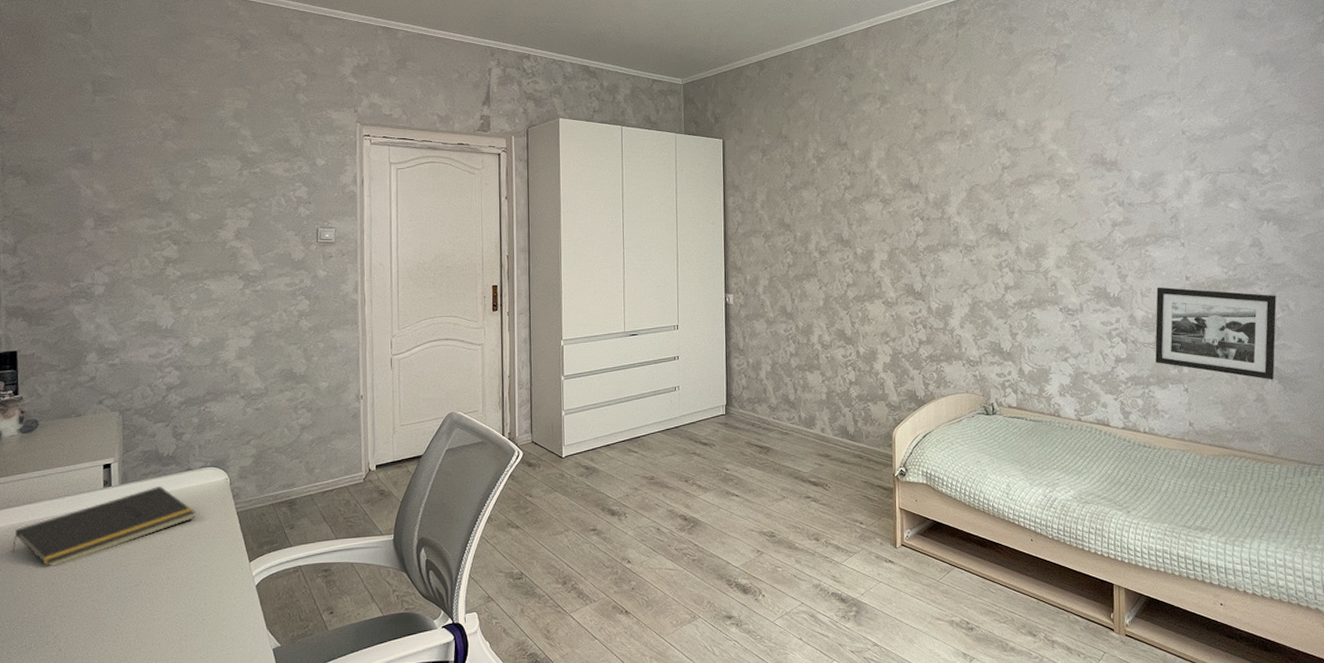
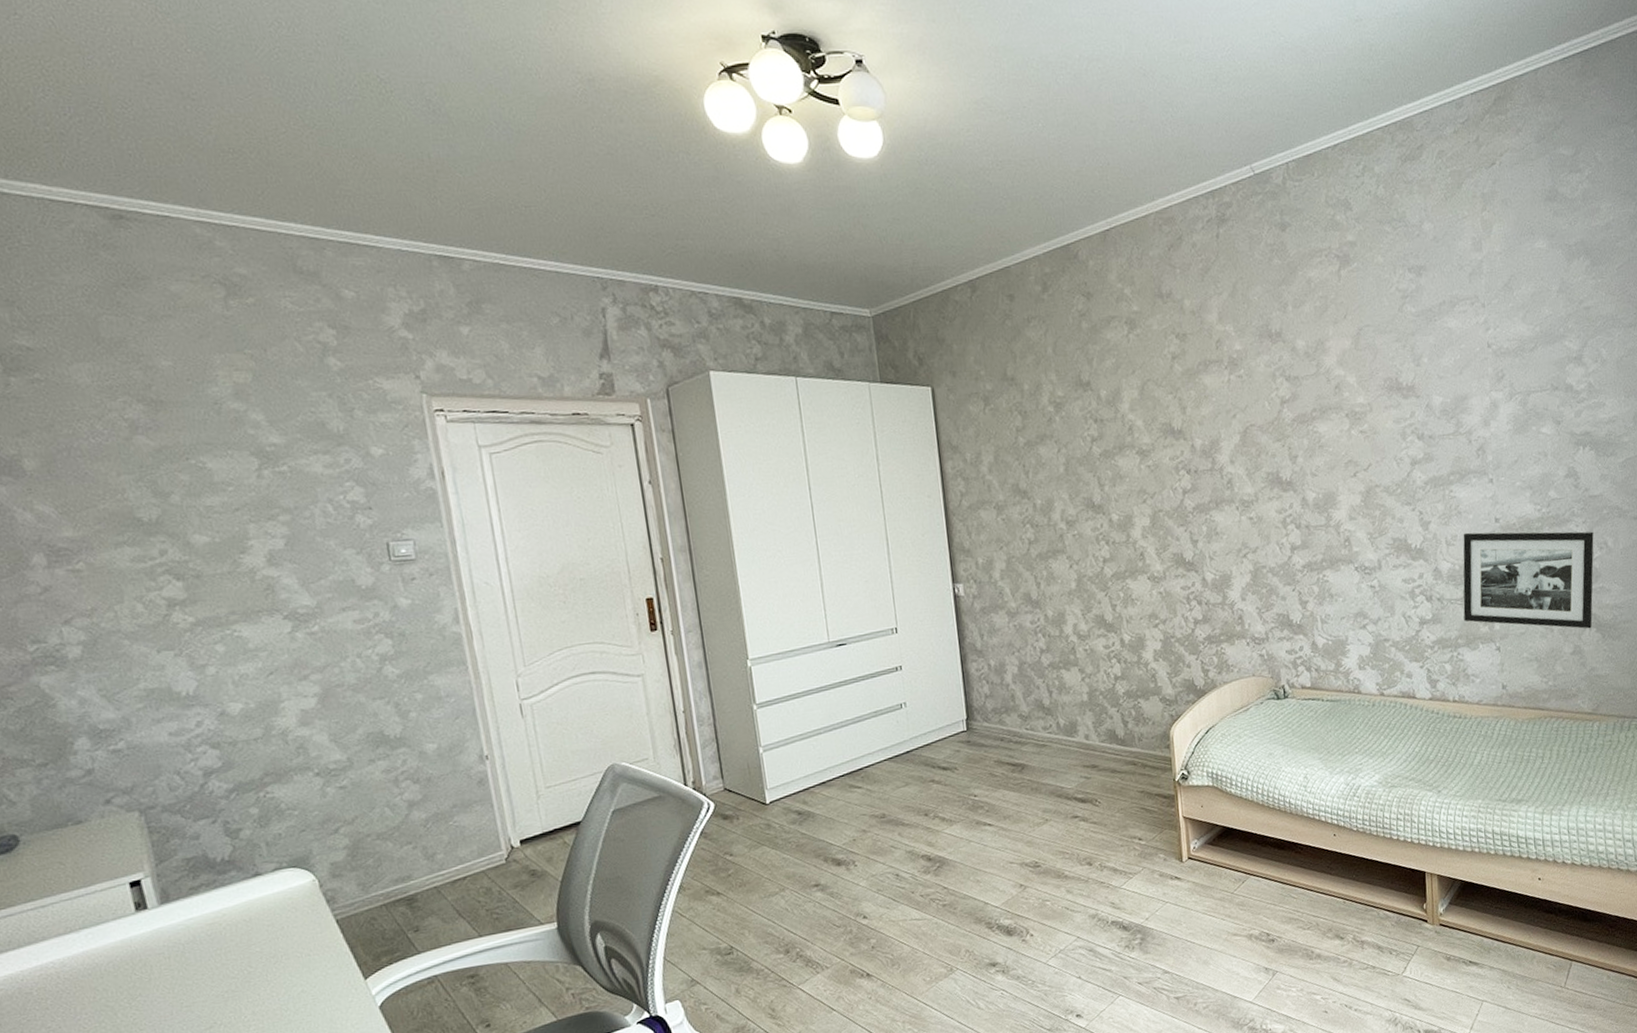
notepad: present [12,485,196,567] -> none [15,899,278,1022]

